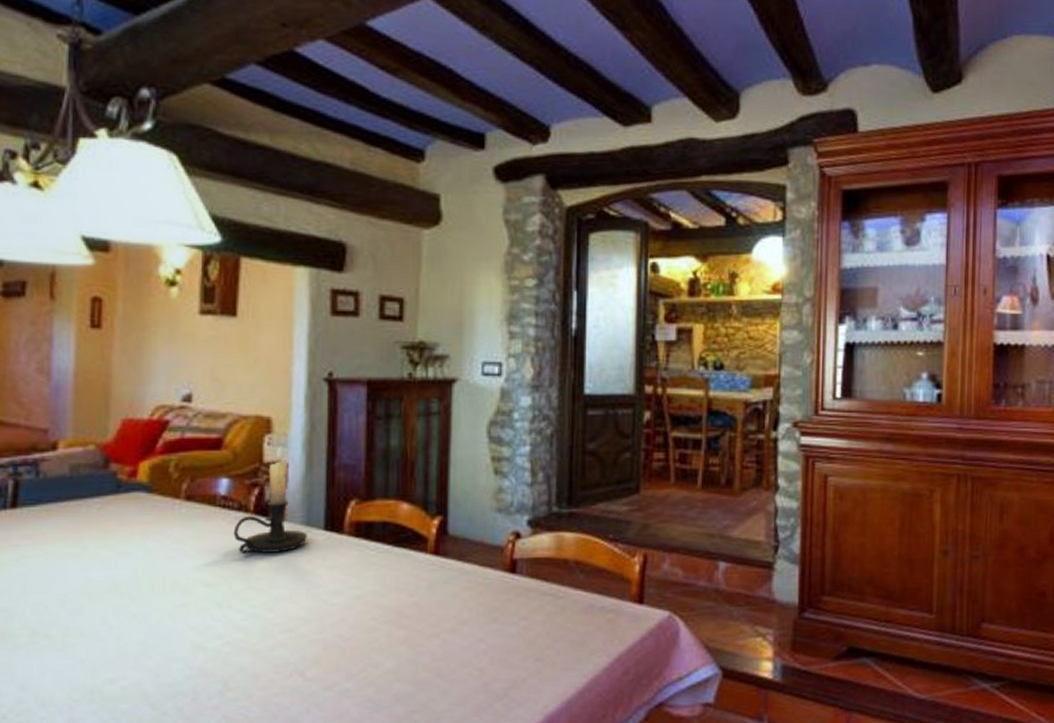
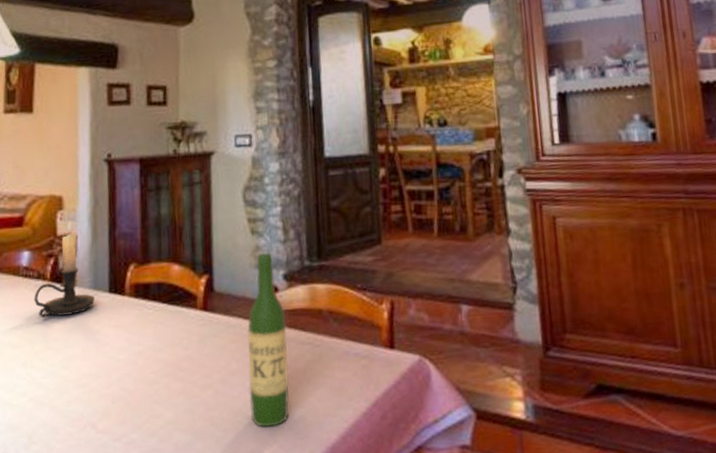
wine bottle: none [481,495,527,680] -> present [247,252,290,427]

